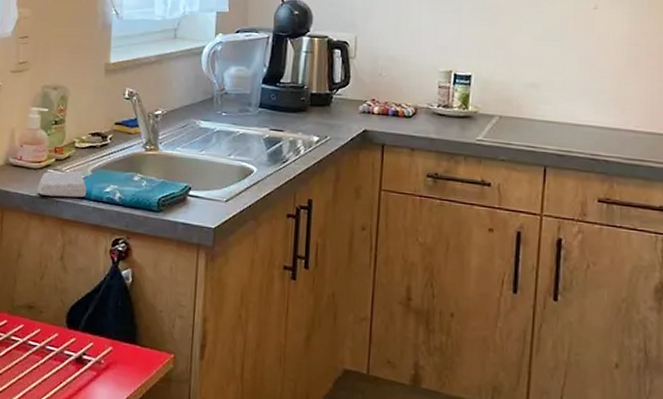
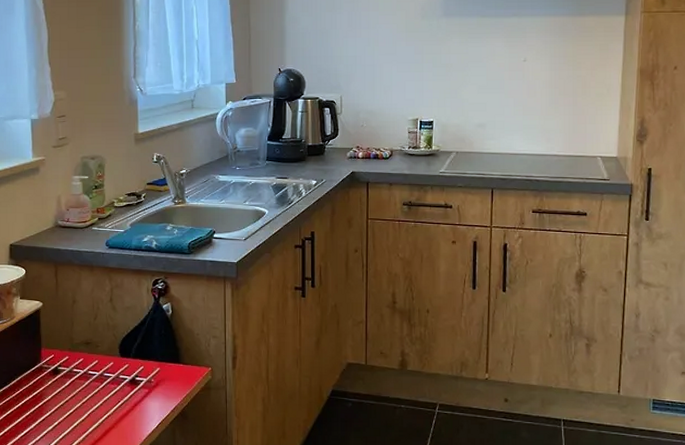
soap bar: present [37,170,87,198] -> none [85,226,128,250]

